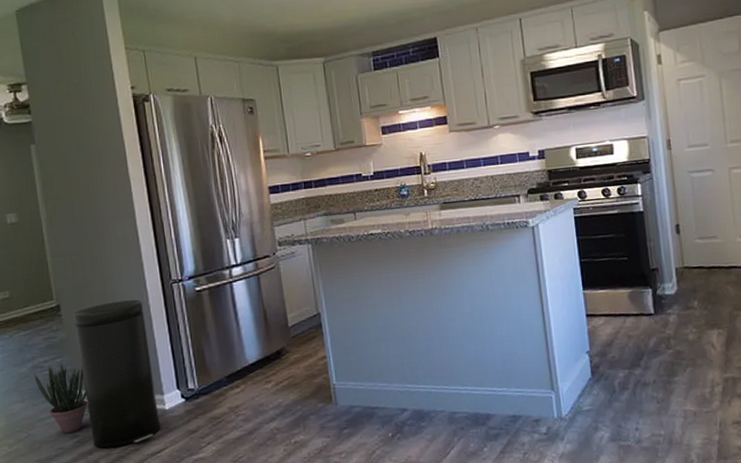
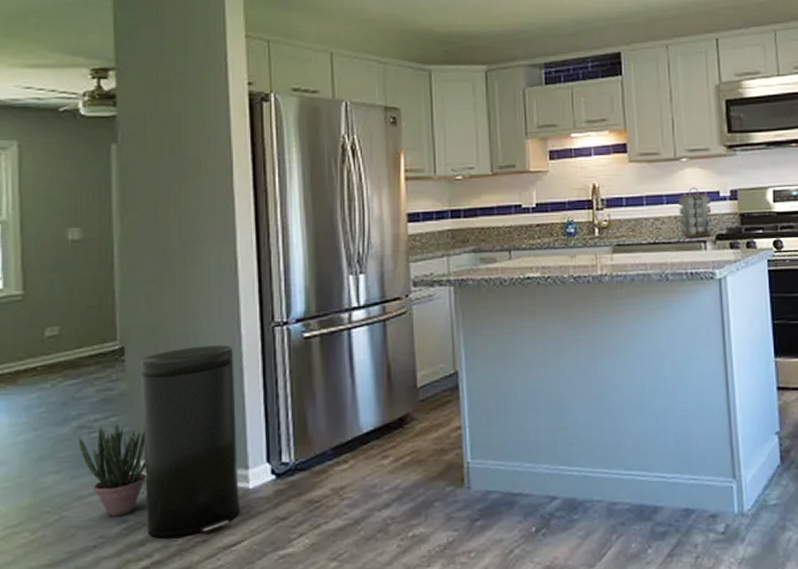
spice rack: none [494,149,525,194] -> present [678,187,713,239]

